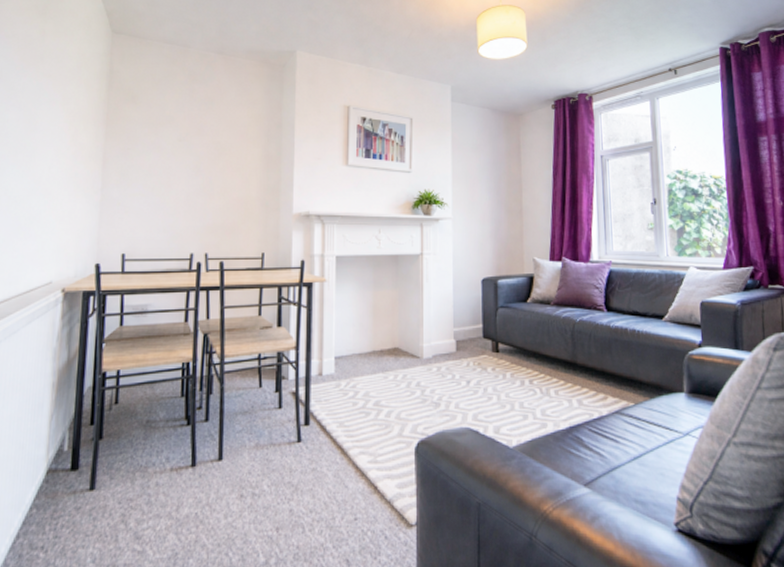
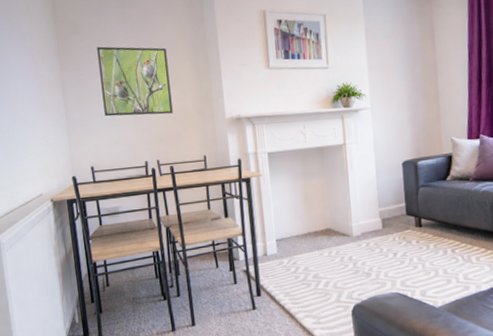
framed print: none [150,121,235,202] -> present [97,46,173,117]

